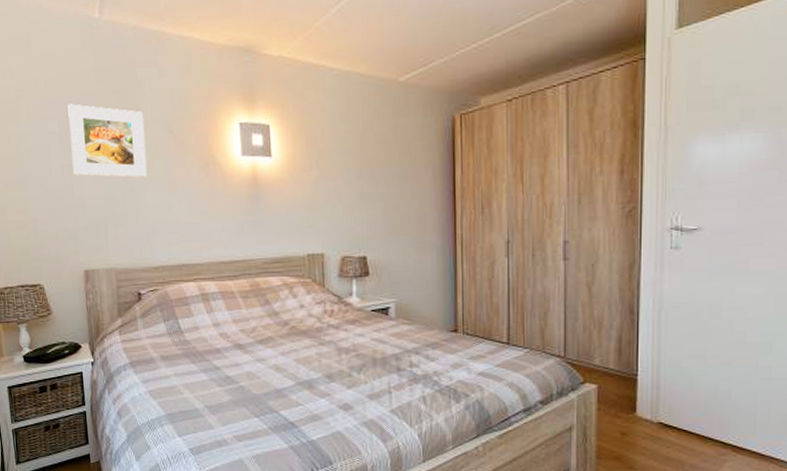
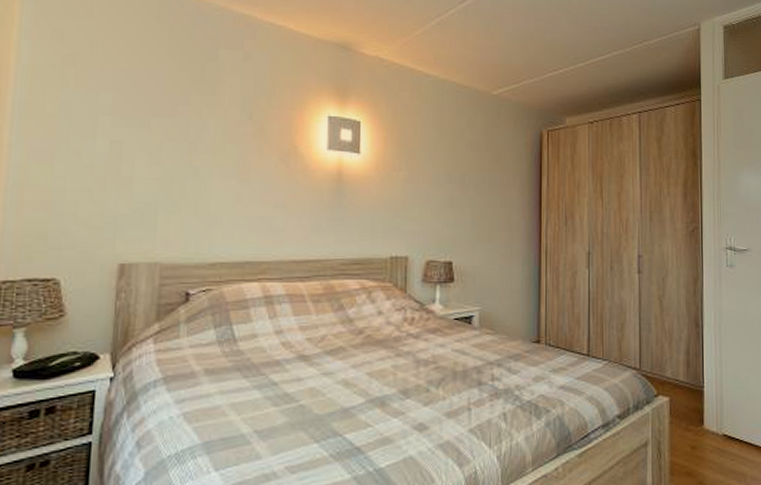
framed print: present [67,104,147,178] -> none [124,76,221,162]

